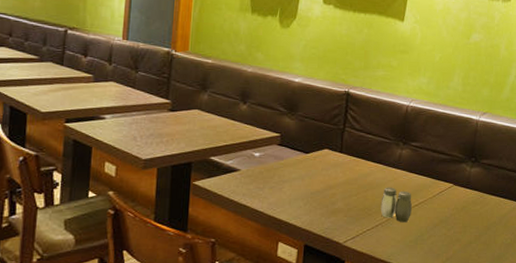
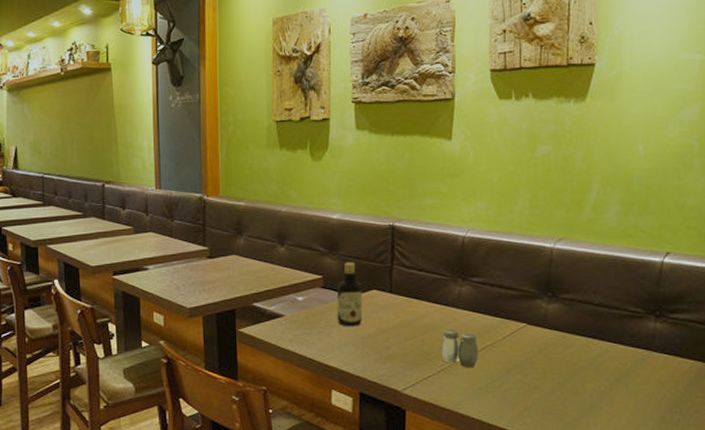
bottle: none [290,122,316,183] -> present [336,262,363,327]

